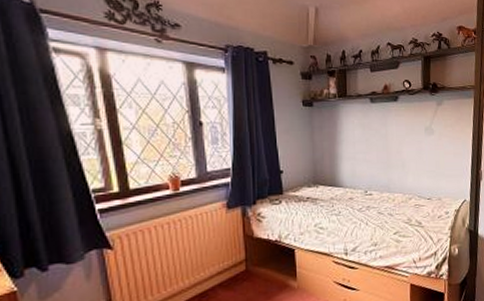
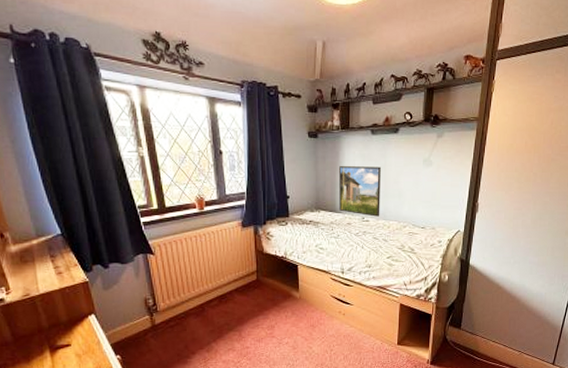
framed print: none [338,136,384,190] -> present [339,166,381,217]

